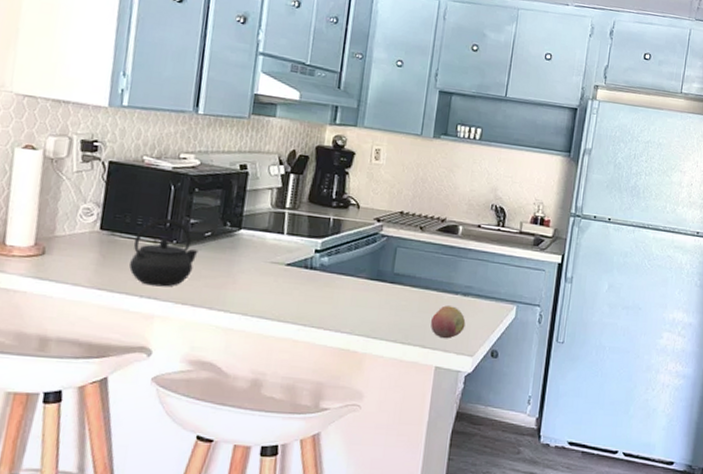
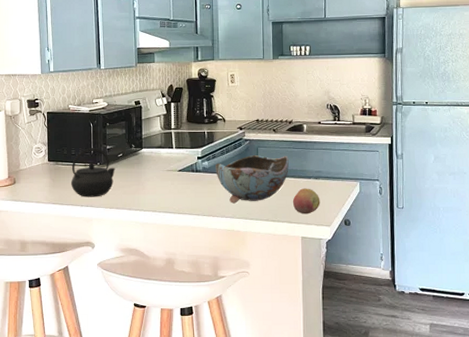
bowl: none [337,255,434,316] -> present [216,154,289,204]

